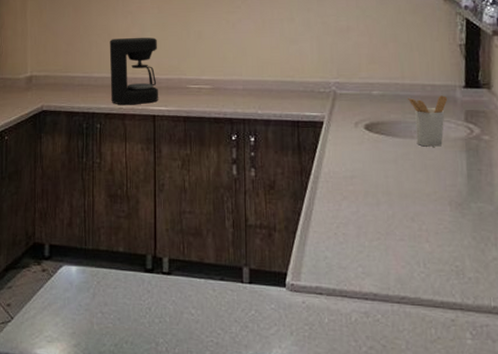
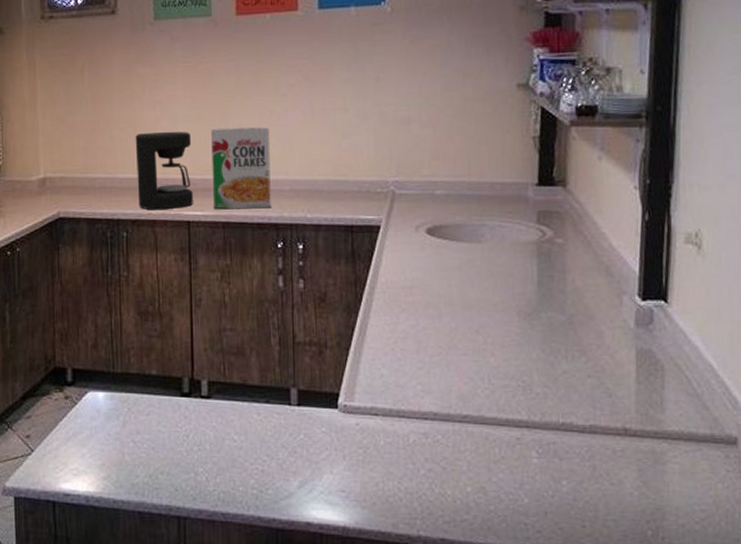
cereal box: none [175,34,226,106] -> present [211,127,271,210]
utensil holder: present [408,95,448,147] -> none [475,194,519,252]

